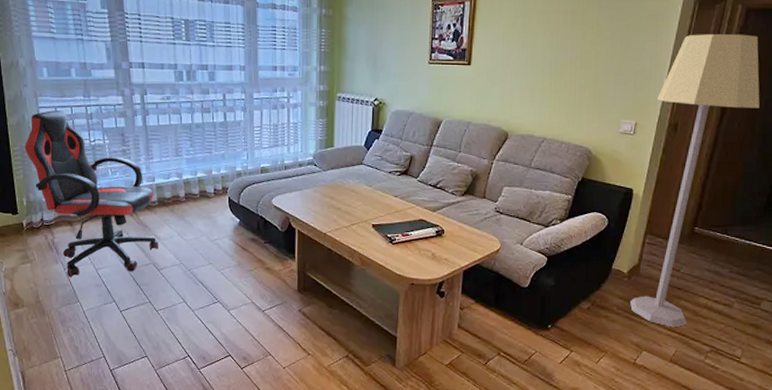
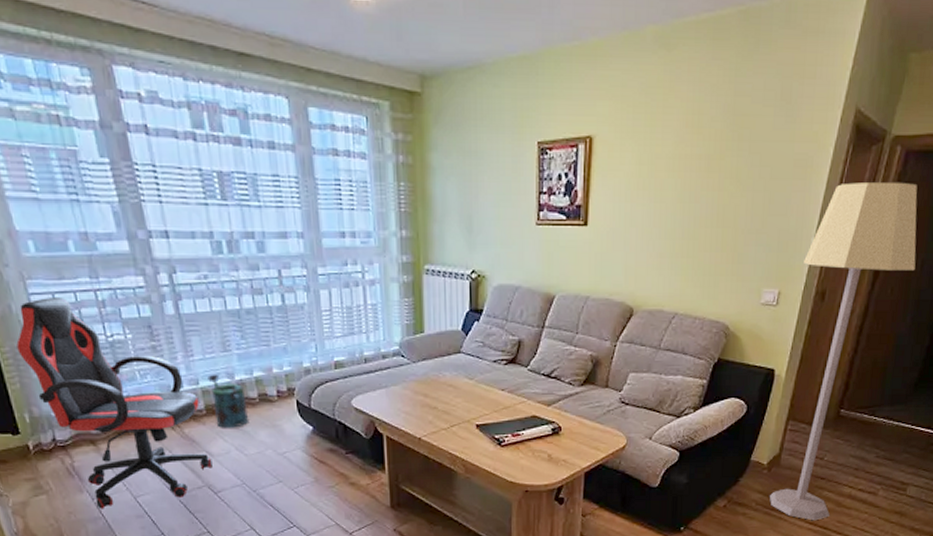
watering can: none [162,173,190,217] -> present [208,374,248,428]

